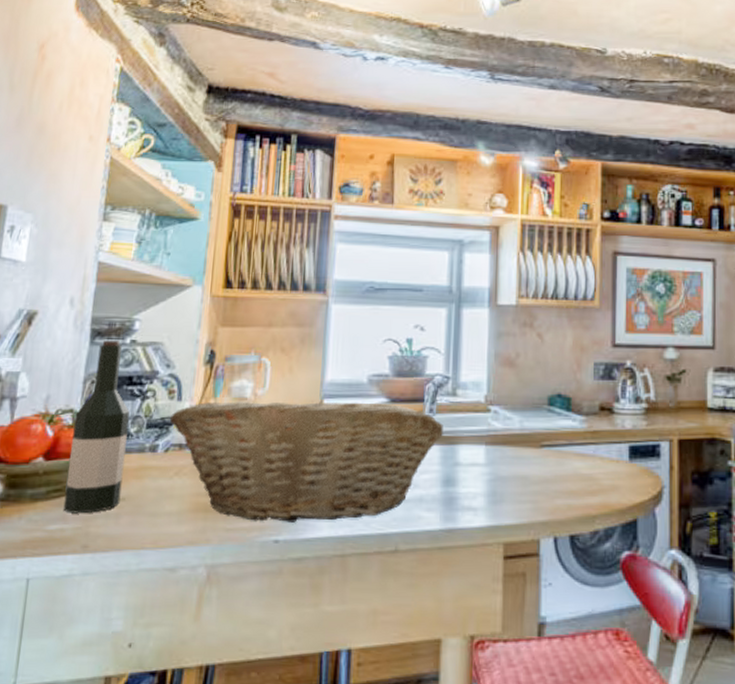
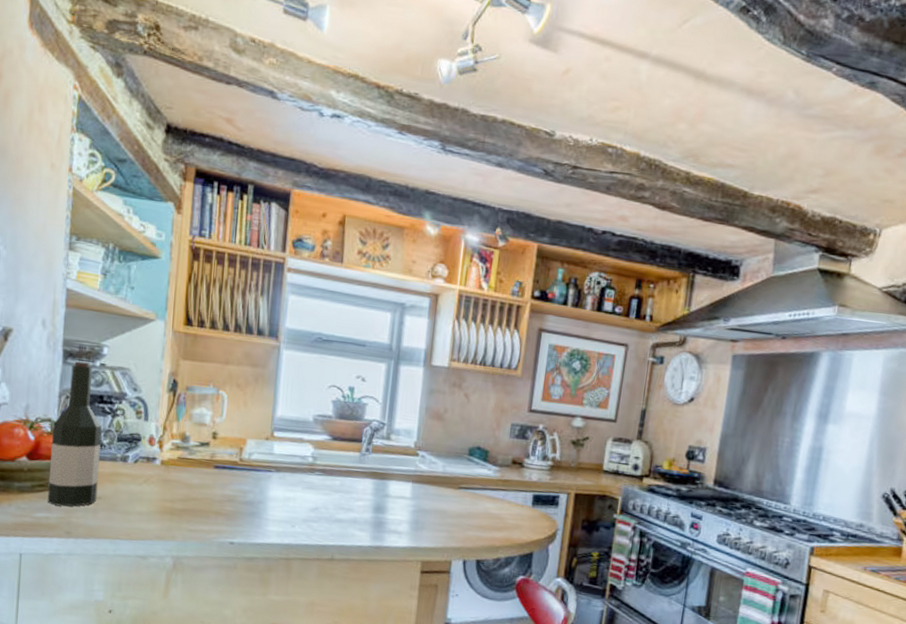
fruit basket: present [170,402,444,523] -> none [138,424,378,531]

